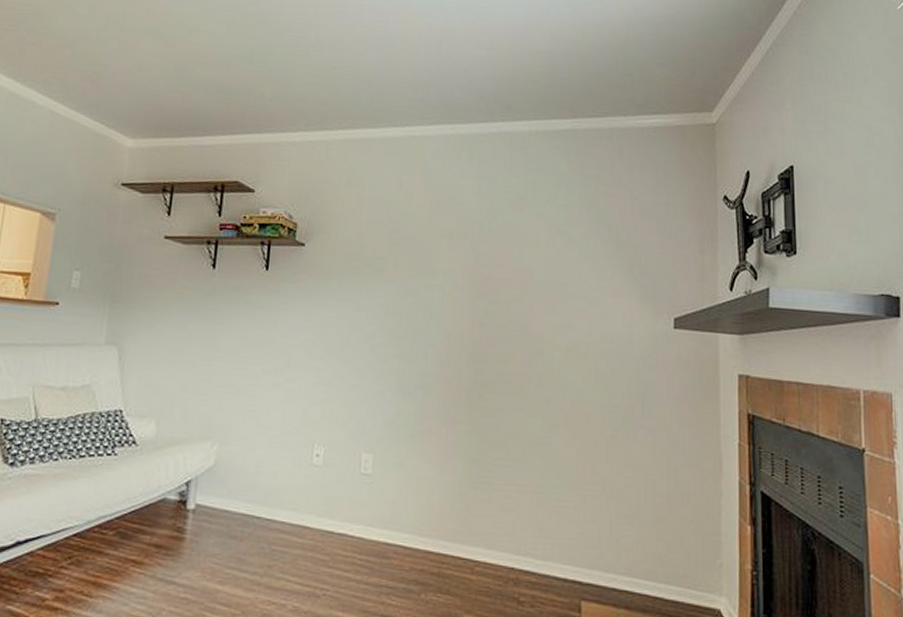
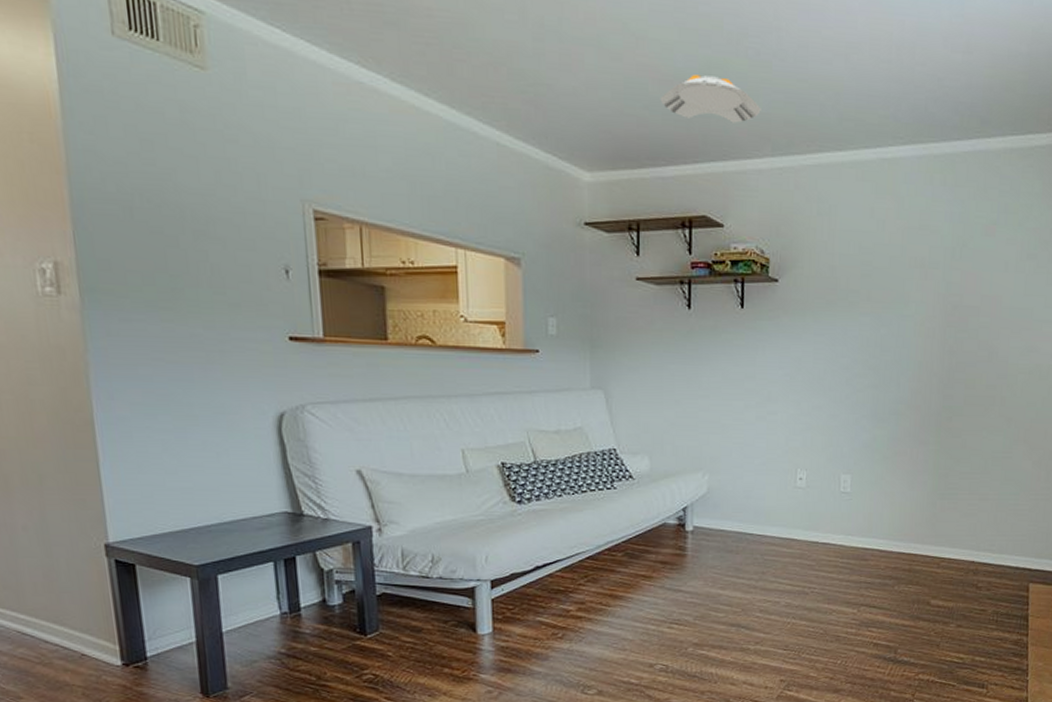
ceiling light fixture: none [205,60,298,102] -> present [660,75,761,123]

